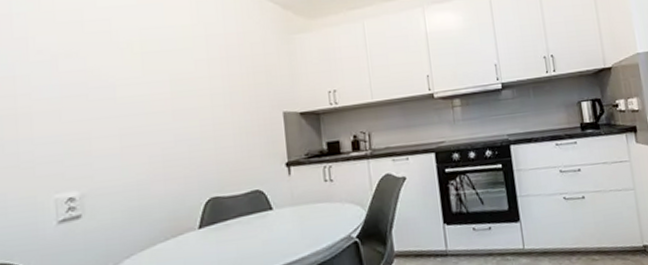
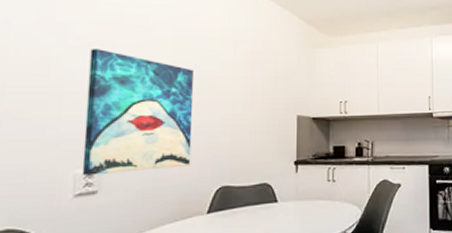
wall art: none [55,61,175,200] -> present [81,49,194,176]

